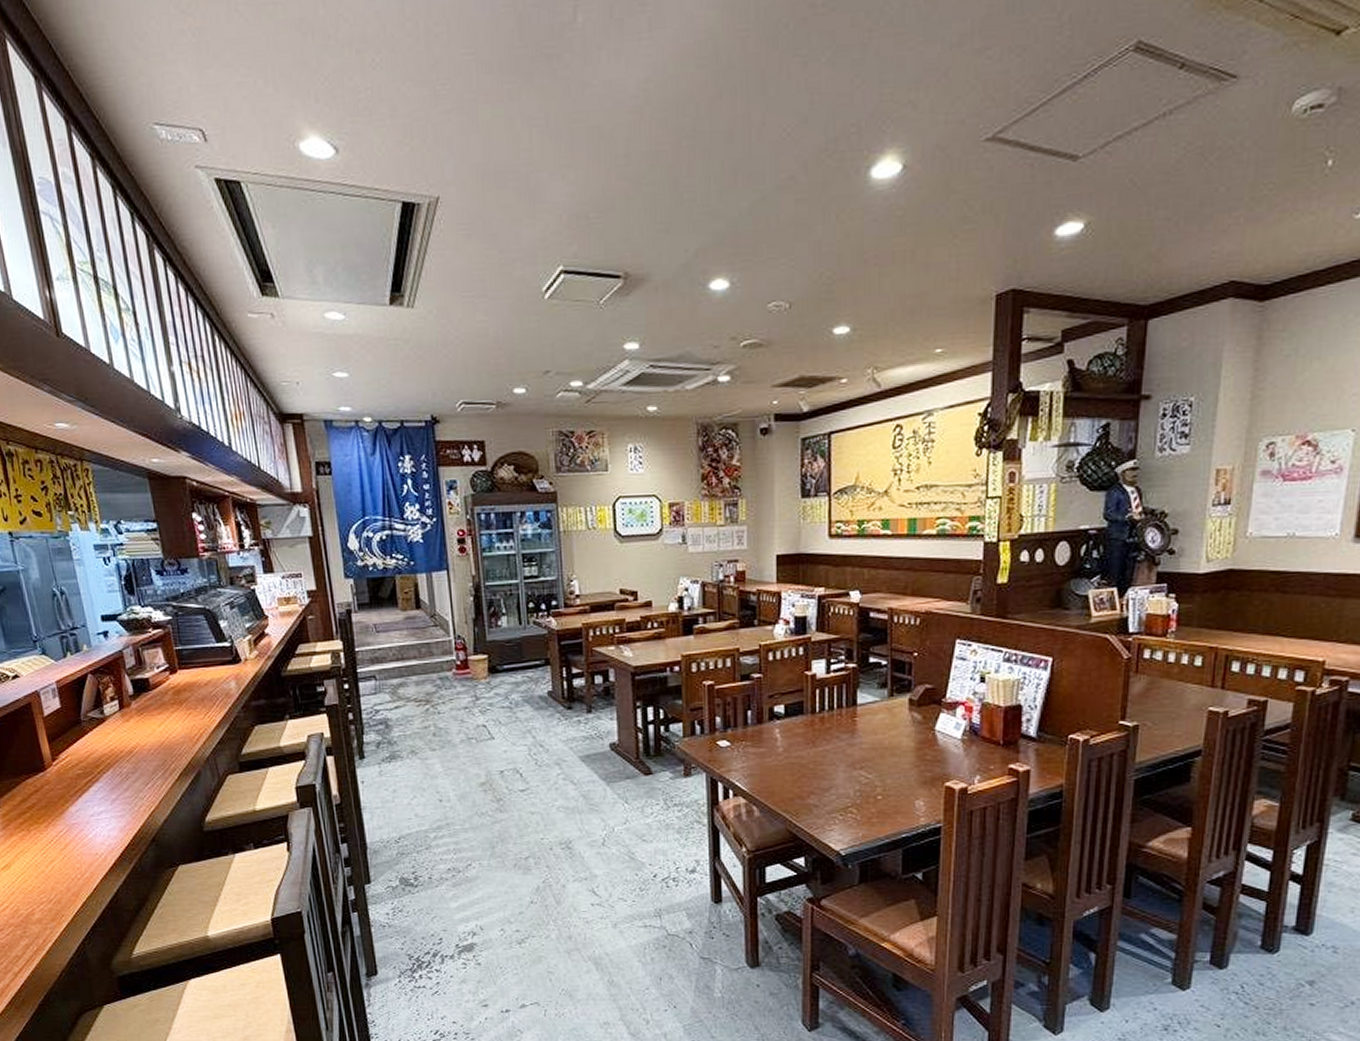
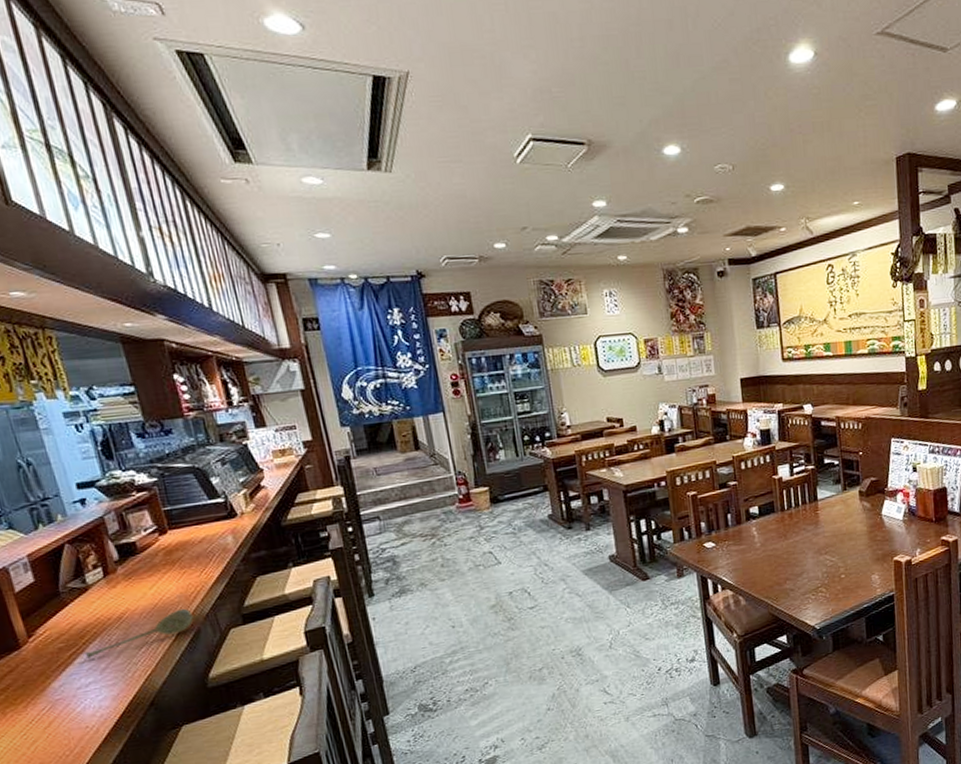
soupspoon: none [100,749,195,789] -> present [86,608,193,660]

